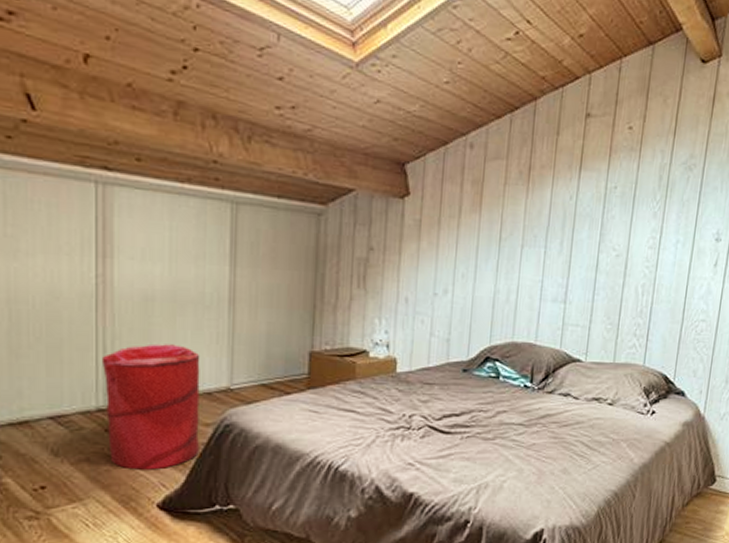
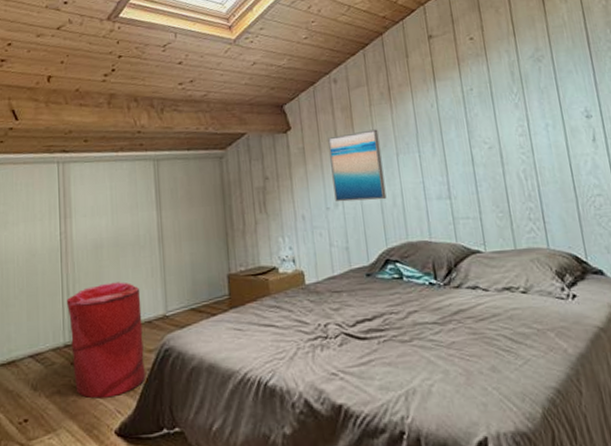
wall art: none [445,212,507,294] -> present [328,129,387,202]

